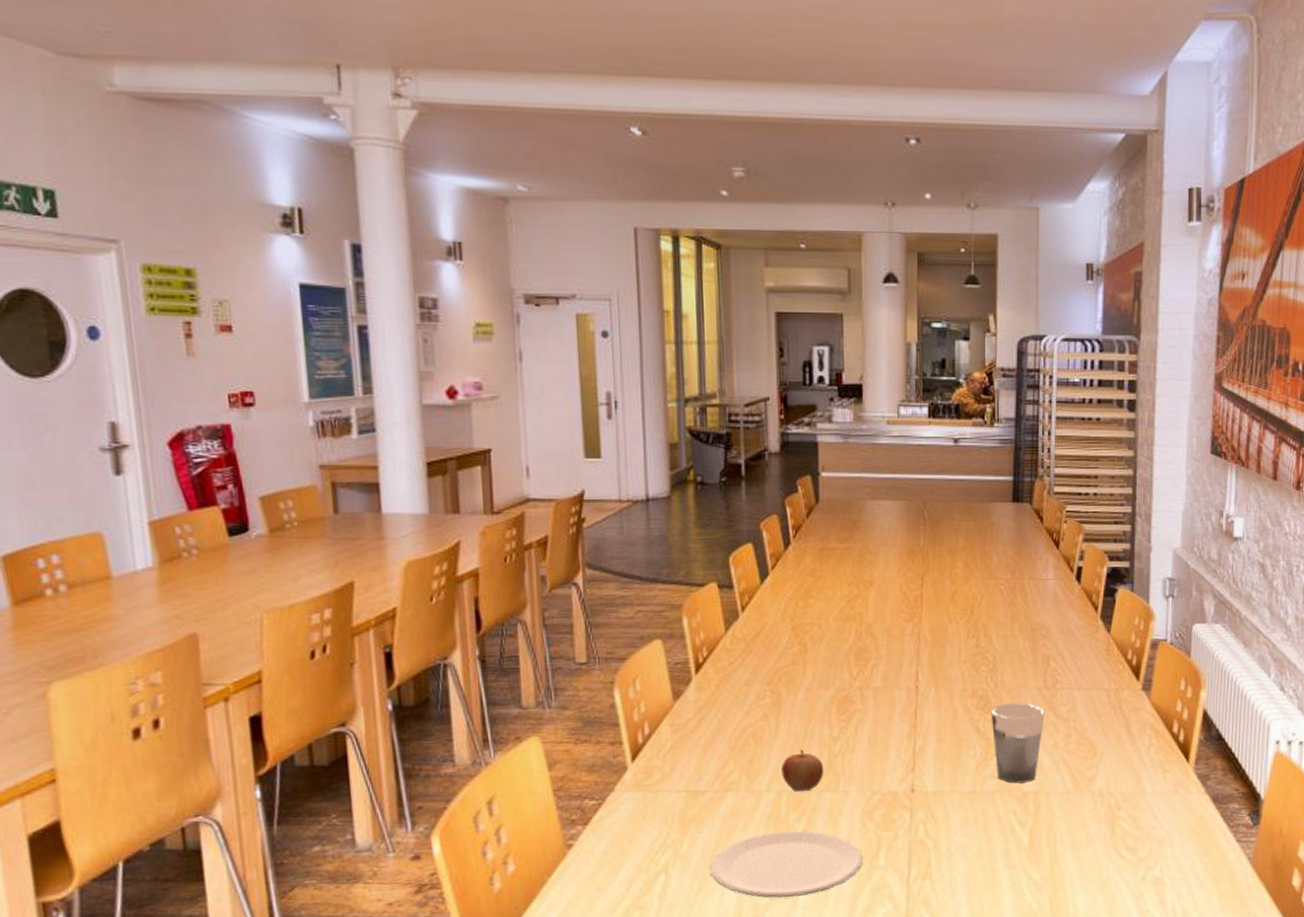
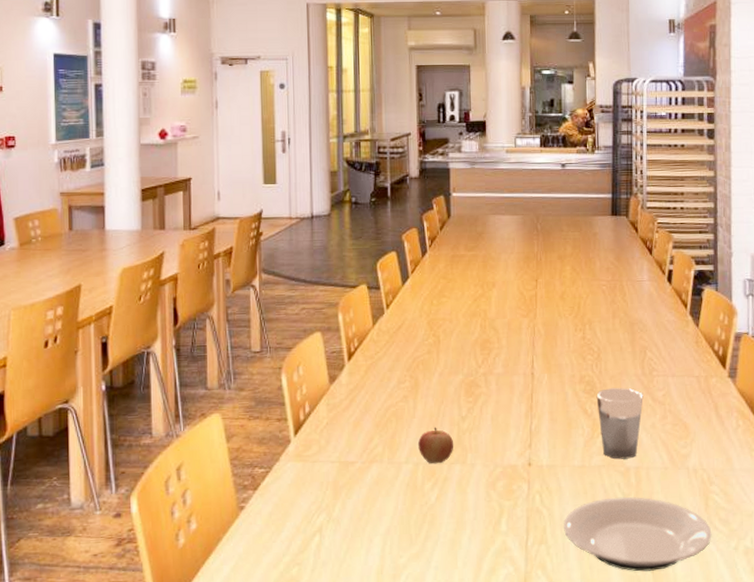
plate: present [711,830,863,898] -> none [358,498,487,558]
plate: none [951,825,1118,906] -> present [564,497,712,572]

